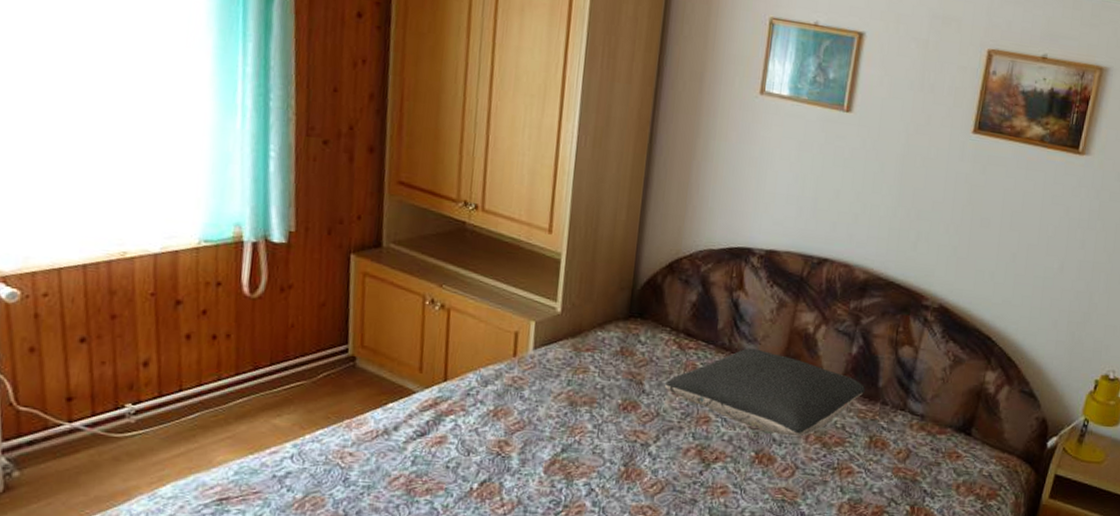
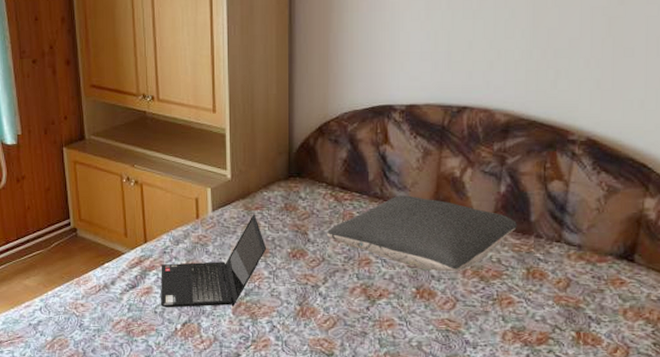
laptop computer: none [454,356,594,465] -> present [160,214,267,308]

